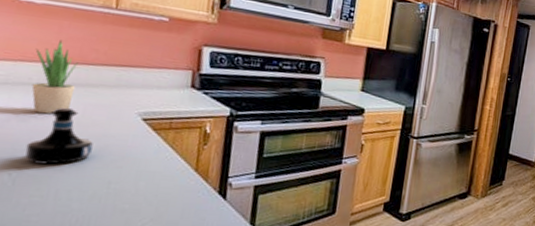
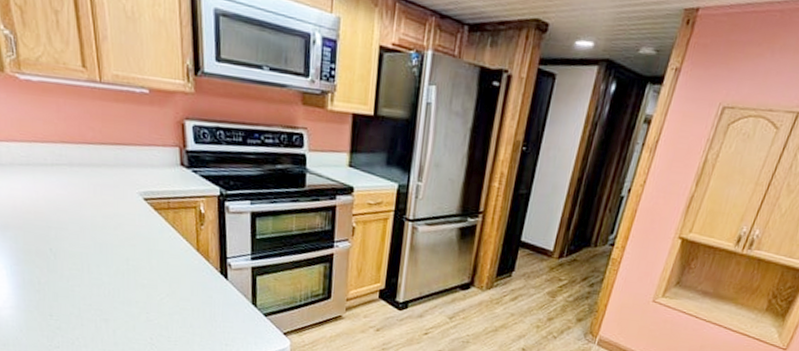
tequila bottle: present [25,107,93,165] -> none [57,187,108,242]
potted plant: present [31,40,78,114] -> none [43,118,83,194]

